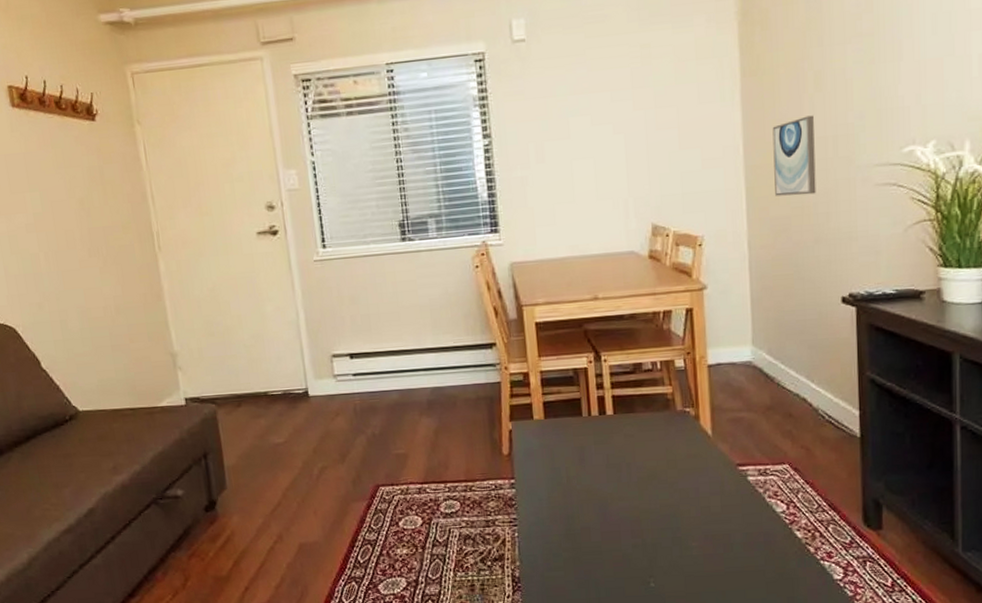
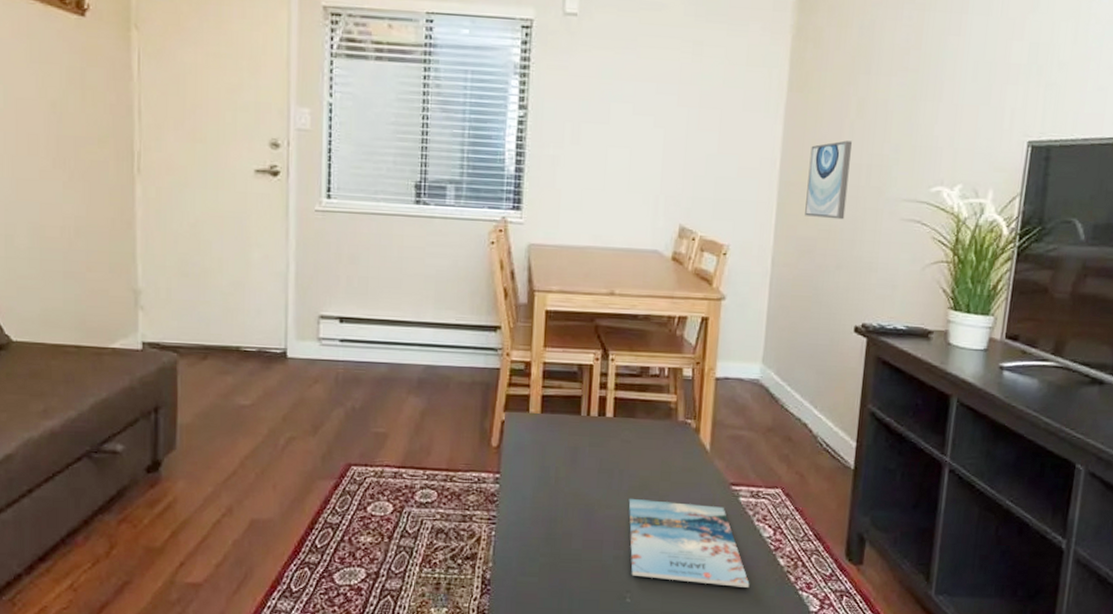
magazine: none [639,487,770,563] -> present [628,498,750,588]

